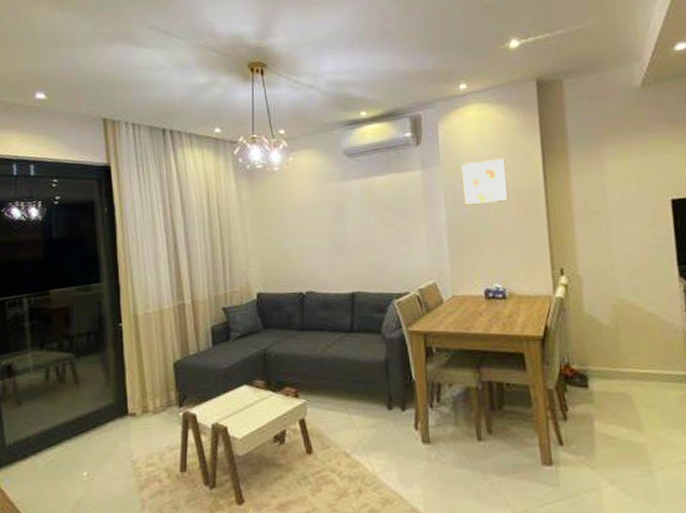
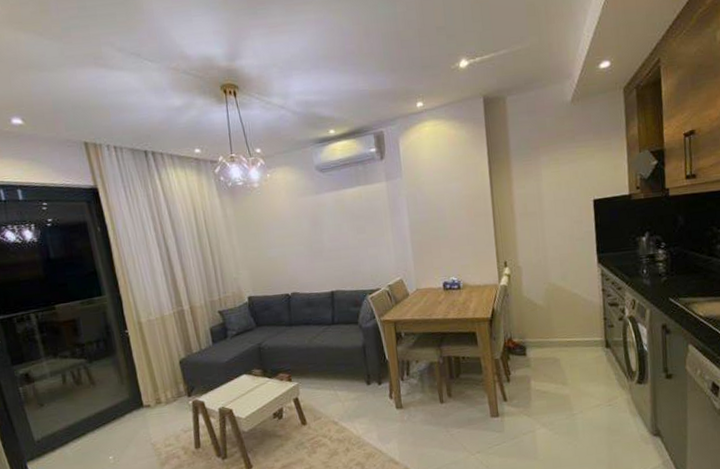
wall art: present [461,157,509,206] -> none [420,168,461,212]

